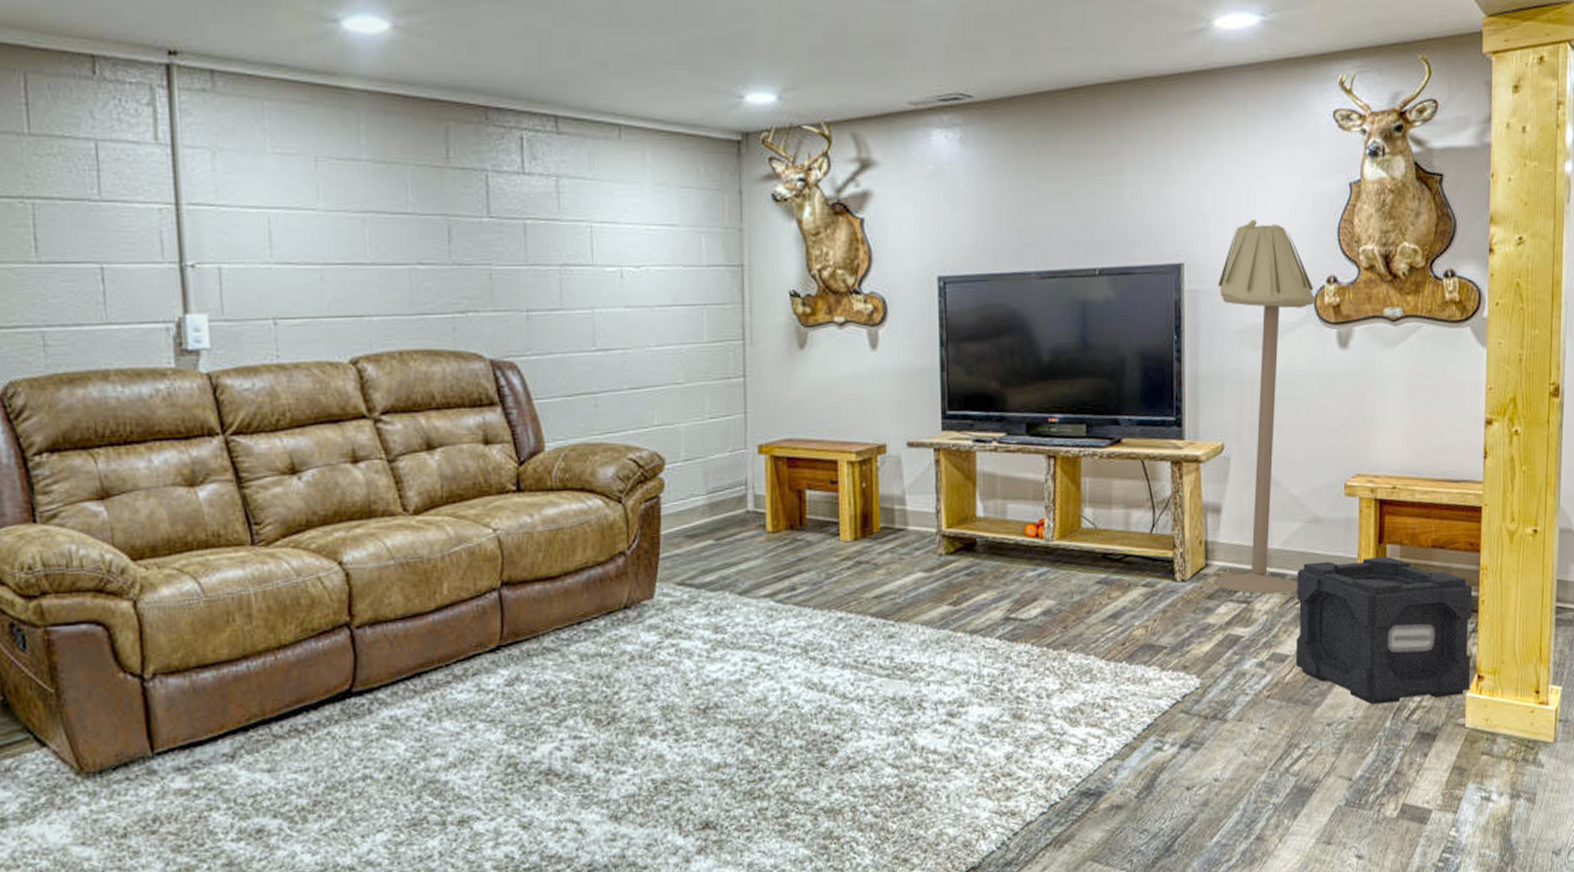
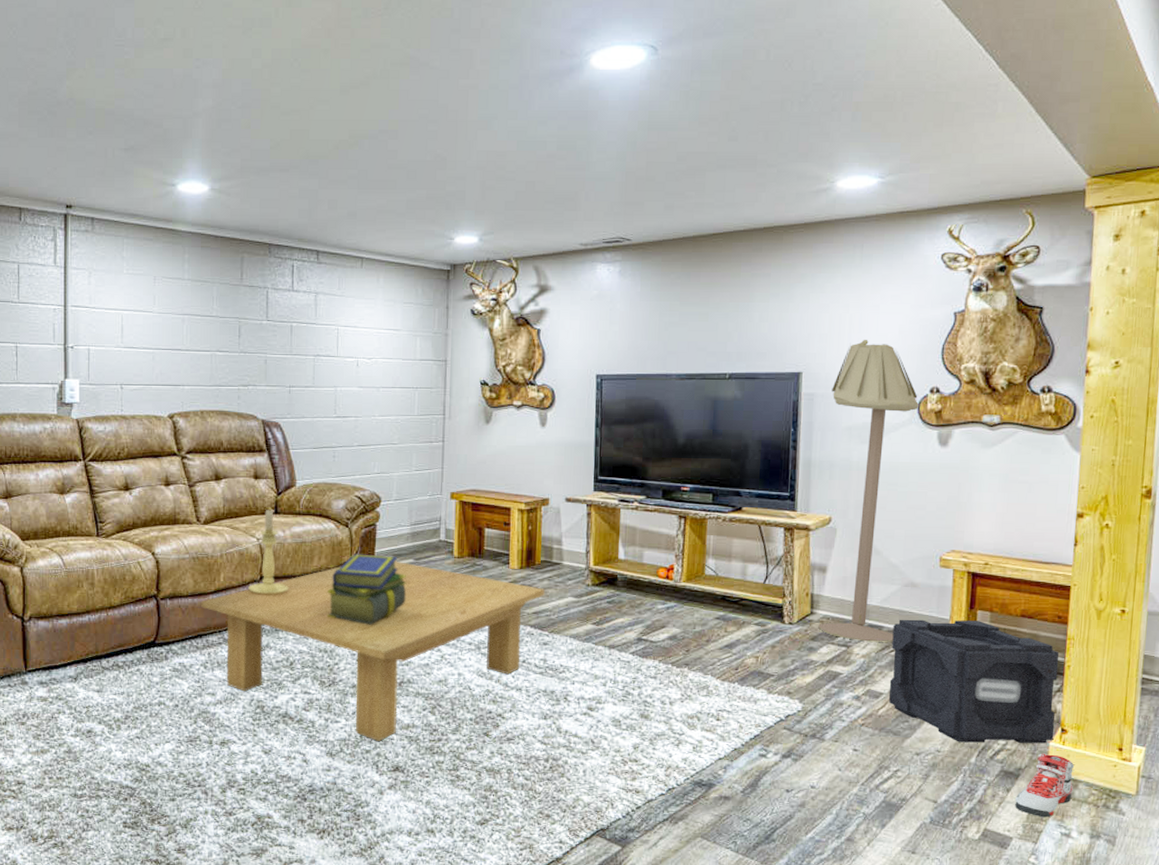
coffee table: none [417,543,888,793] -> present [201,560,546,742]
candle holder: none [485,485,543,608] -> present [248,509,288,595]
stack of books: none [598,537,706,636] -> present [327,554,407,625]
sneaker: none [1433,706,1492,782] -> present [1015,753,1074,818]

